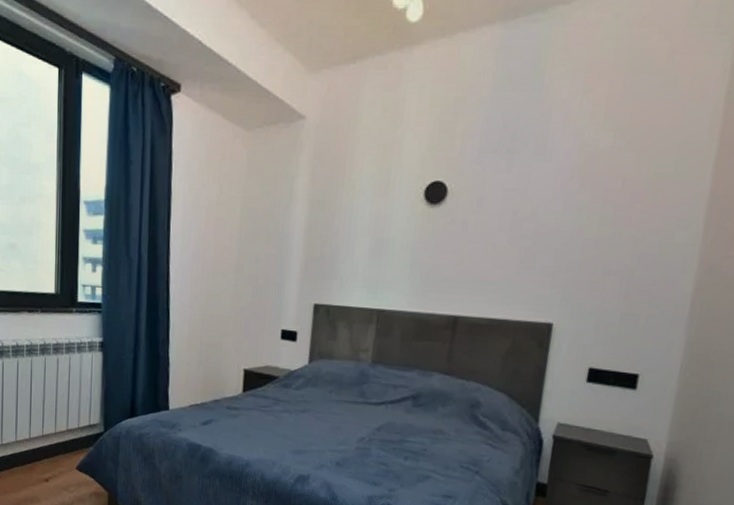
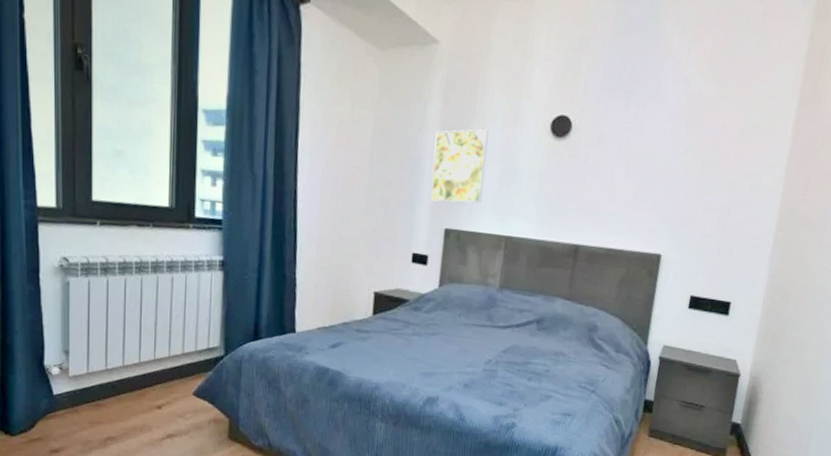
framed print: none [299,201,358,277] -> present [431,129,489,203]

